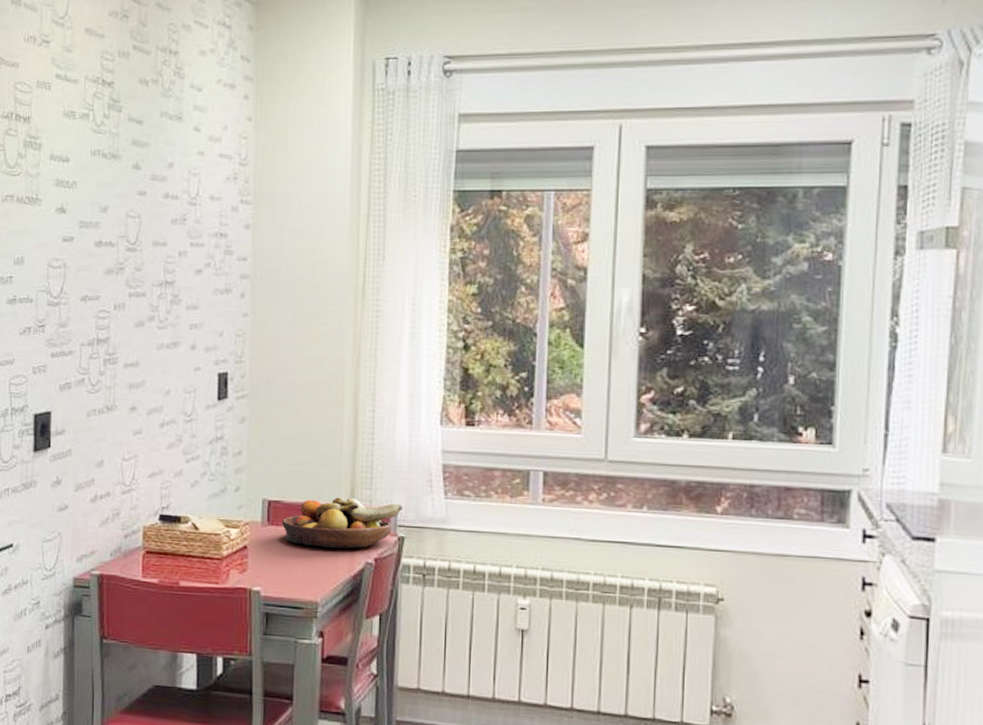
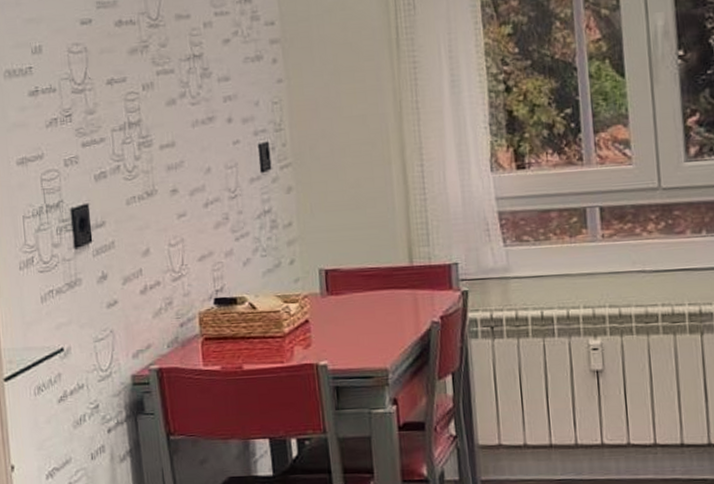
fruit bowl: present [281,497,402,549] -> none [341,257,462,312]

